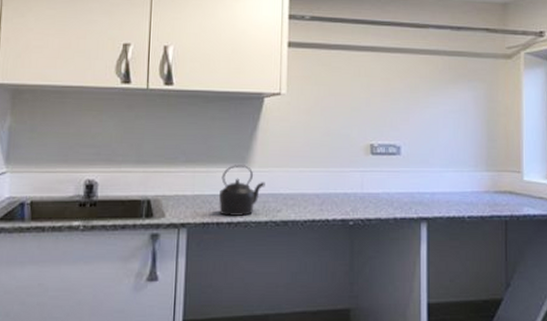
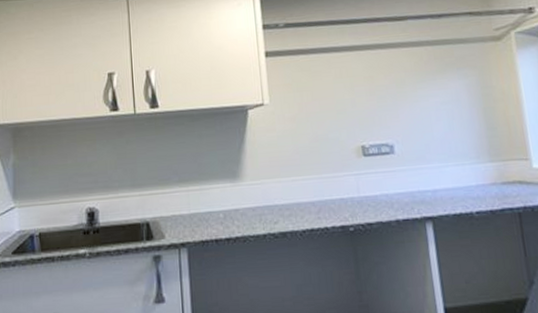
kettle: present [218,165,265,217] -> none [214,179,259,233]

